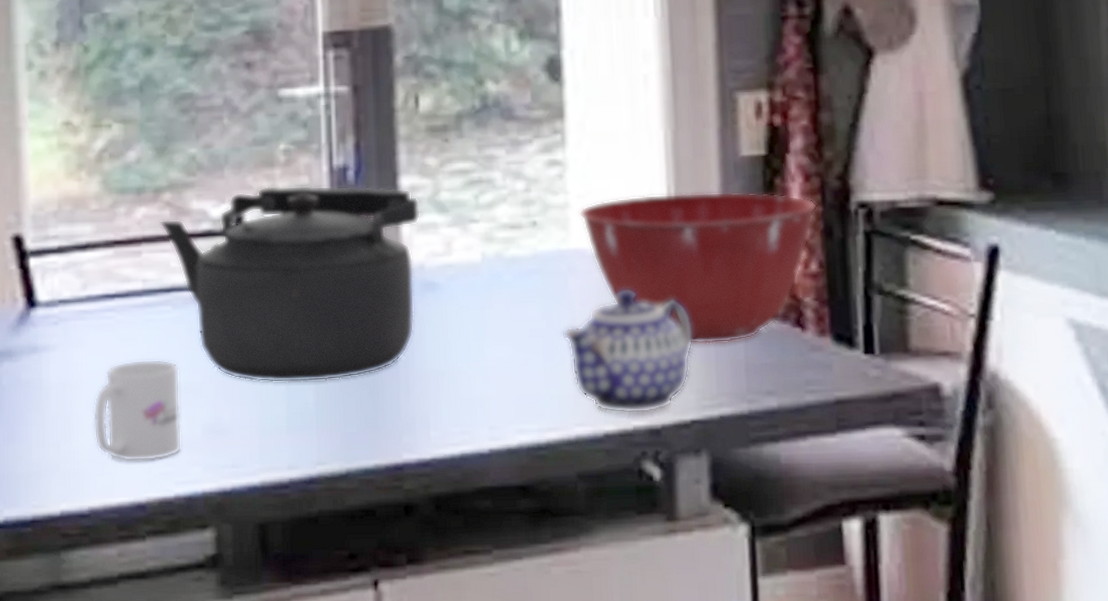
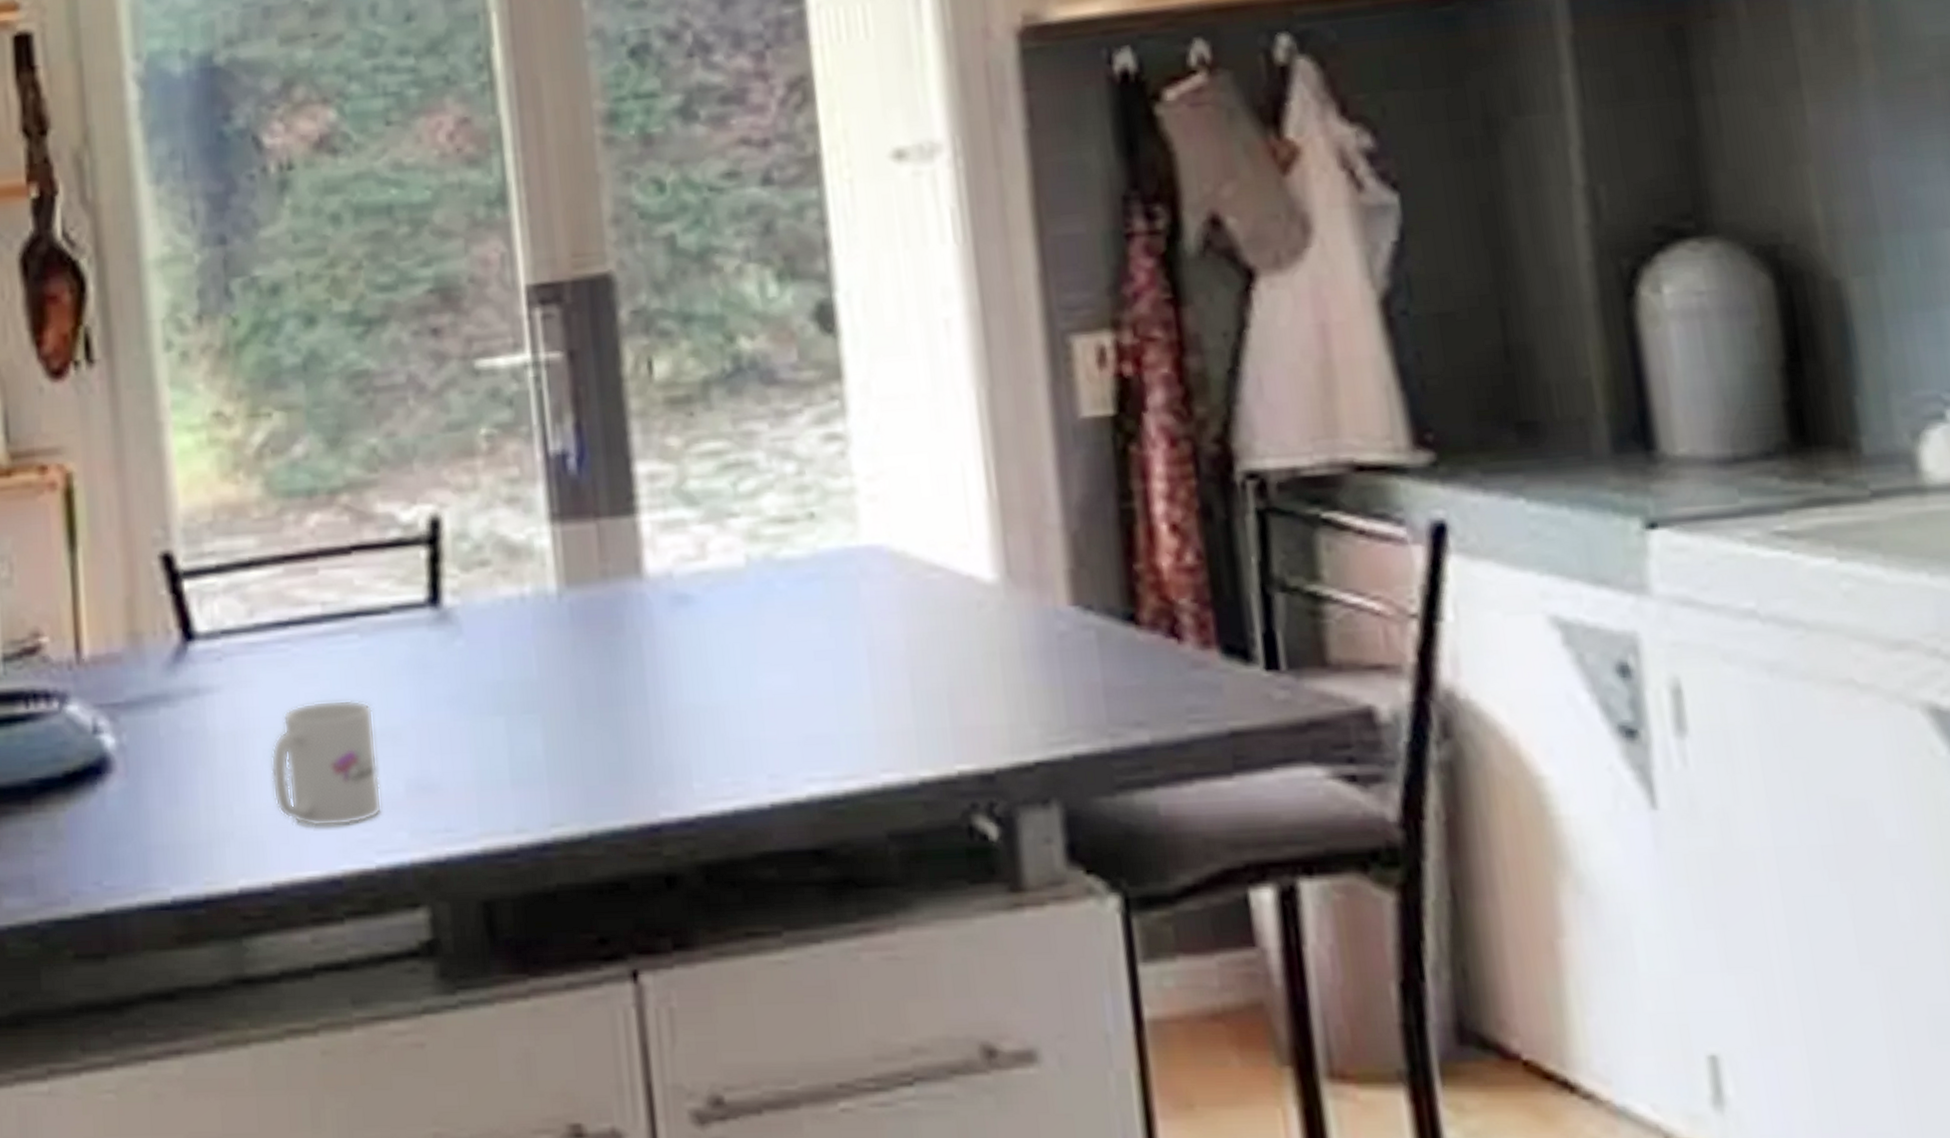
kettle: present [159,185,420,383] -> none [337,476,665,726]
teapot: present [561,289,694,415] -> none [855,595,1033,757]
mixing bowl: present [579,191,817,345] -> none [869,464,1189,665]

